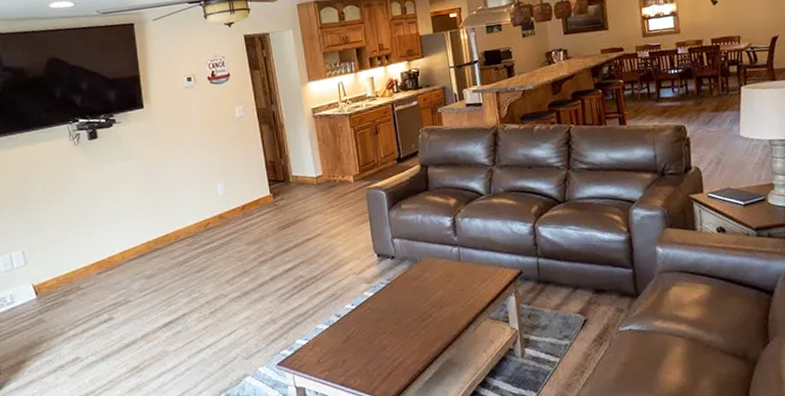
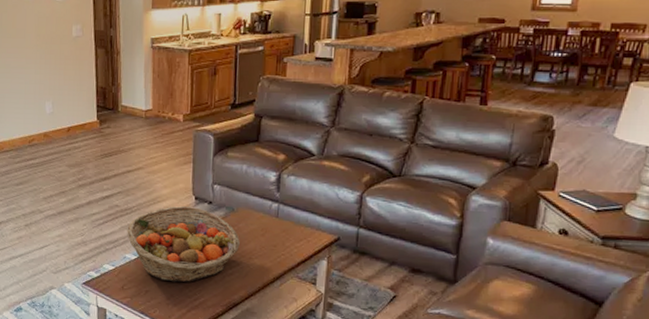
fruit basket: none [314,264,429,347] -> present [127,205,240,283]

